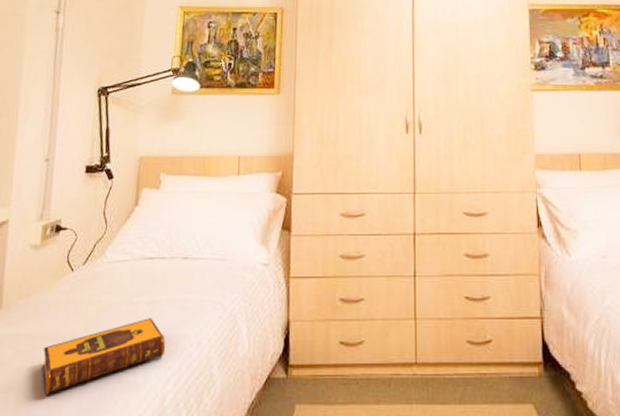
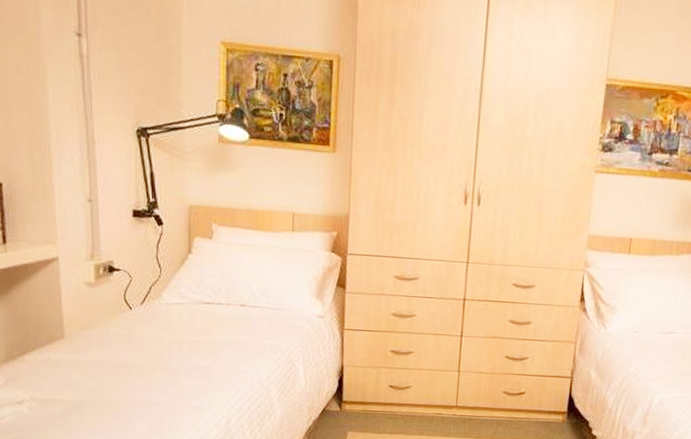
hardback book: present [42,318,166,395] -> none [112,355,228,412]

